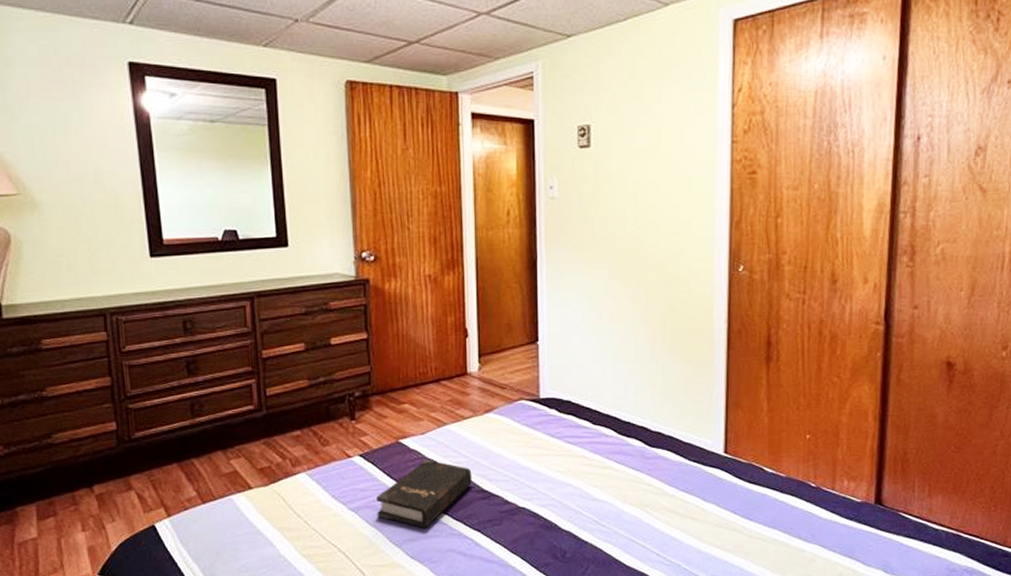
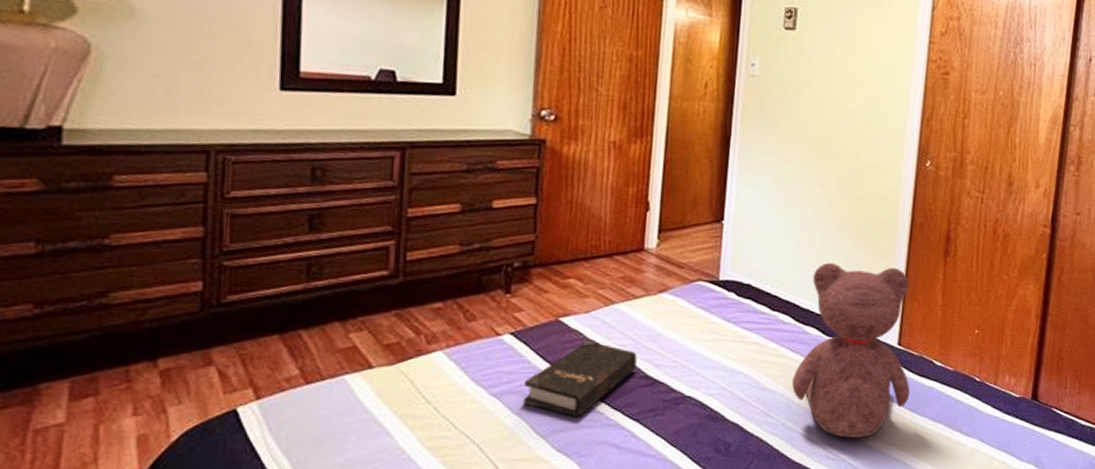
teddy bear: none [620,375,742,544] -> present [792,262,911,438]

